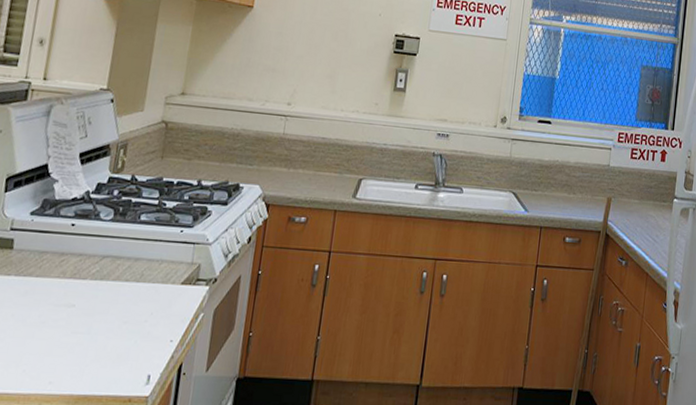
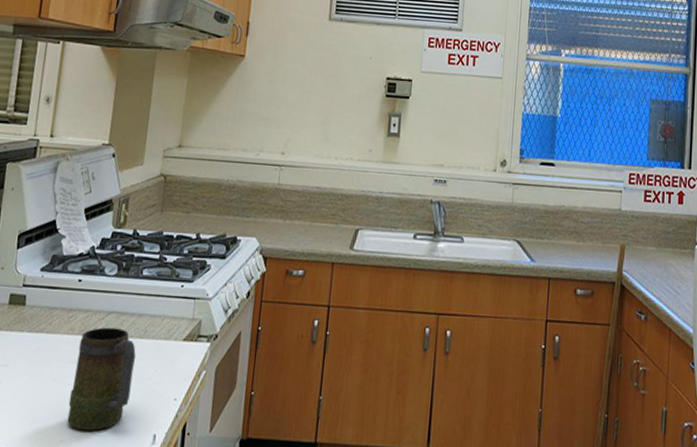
mug: none [56,271,132,373] -> present [67,327,136,431]

